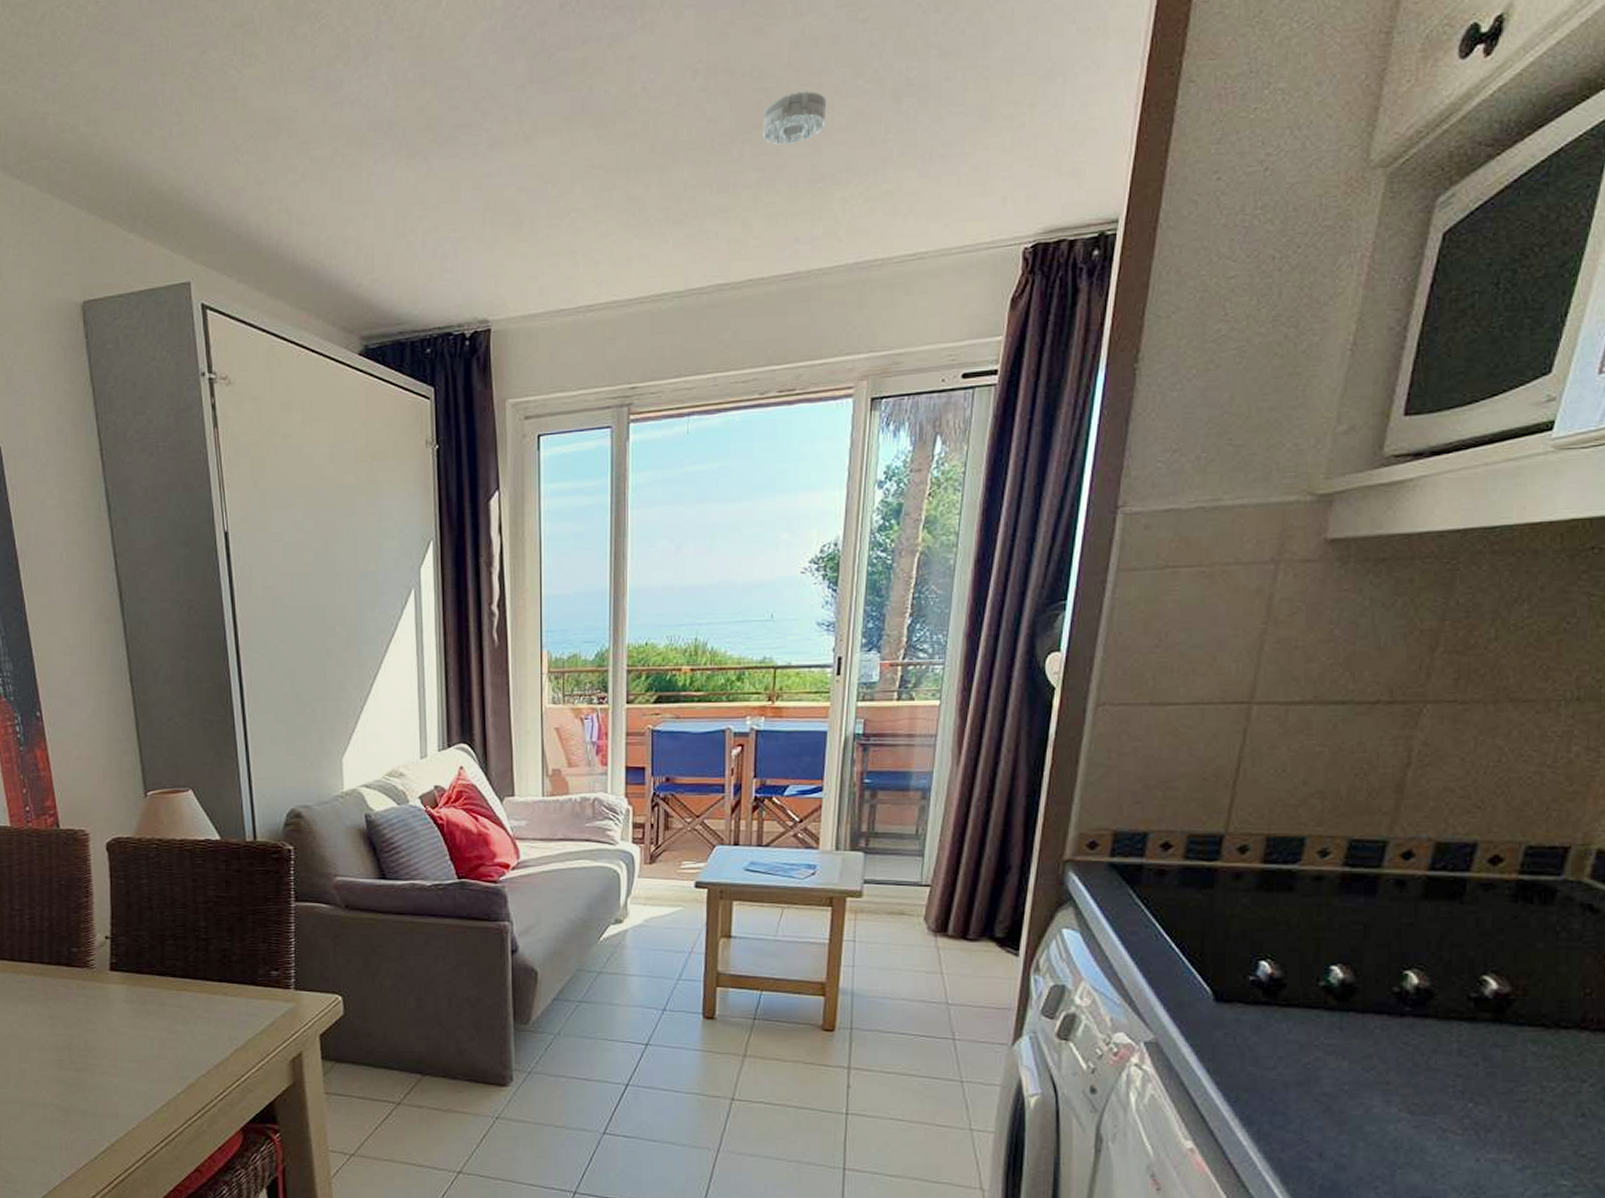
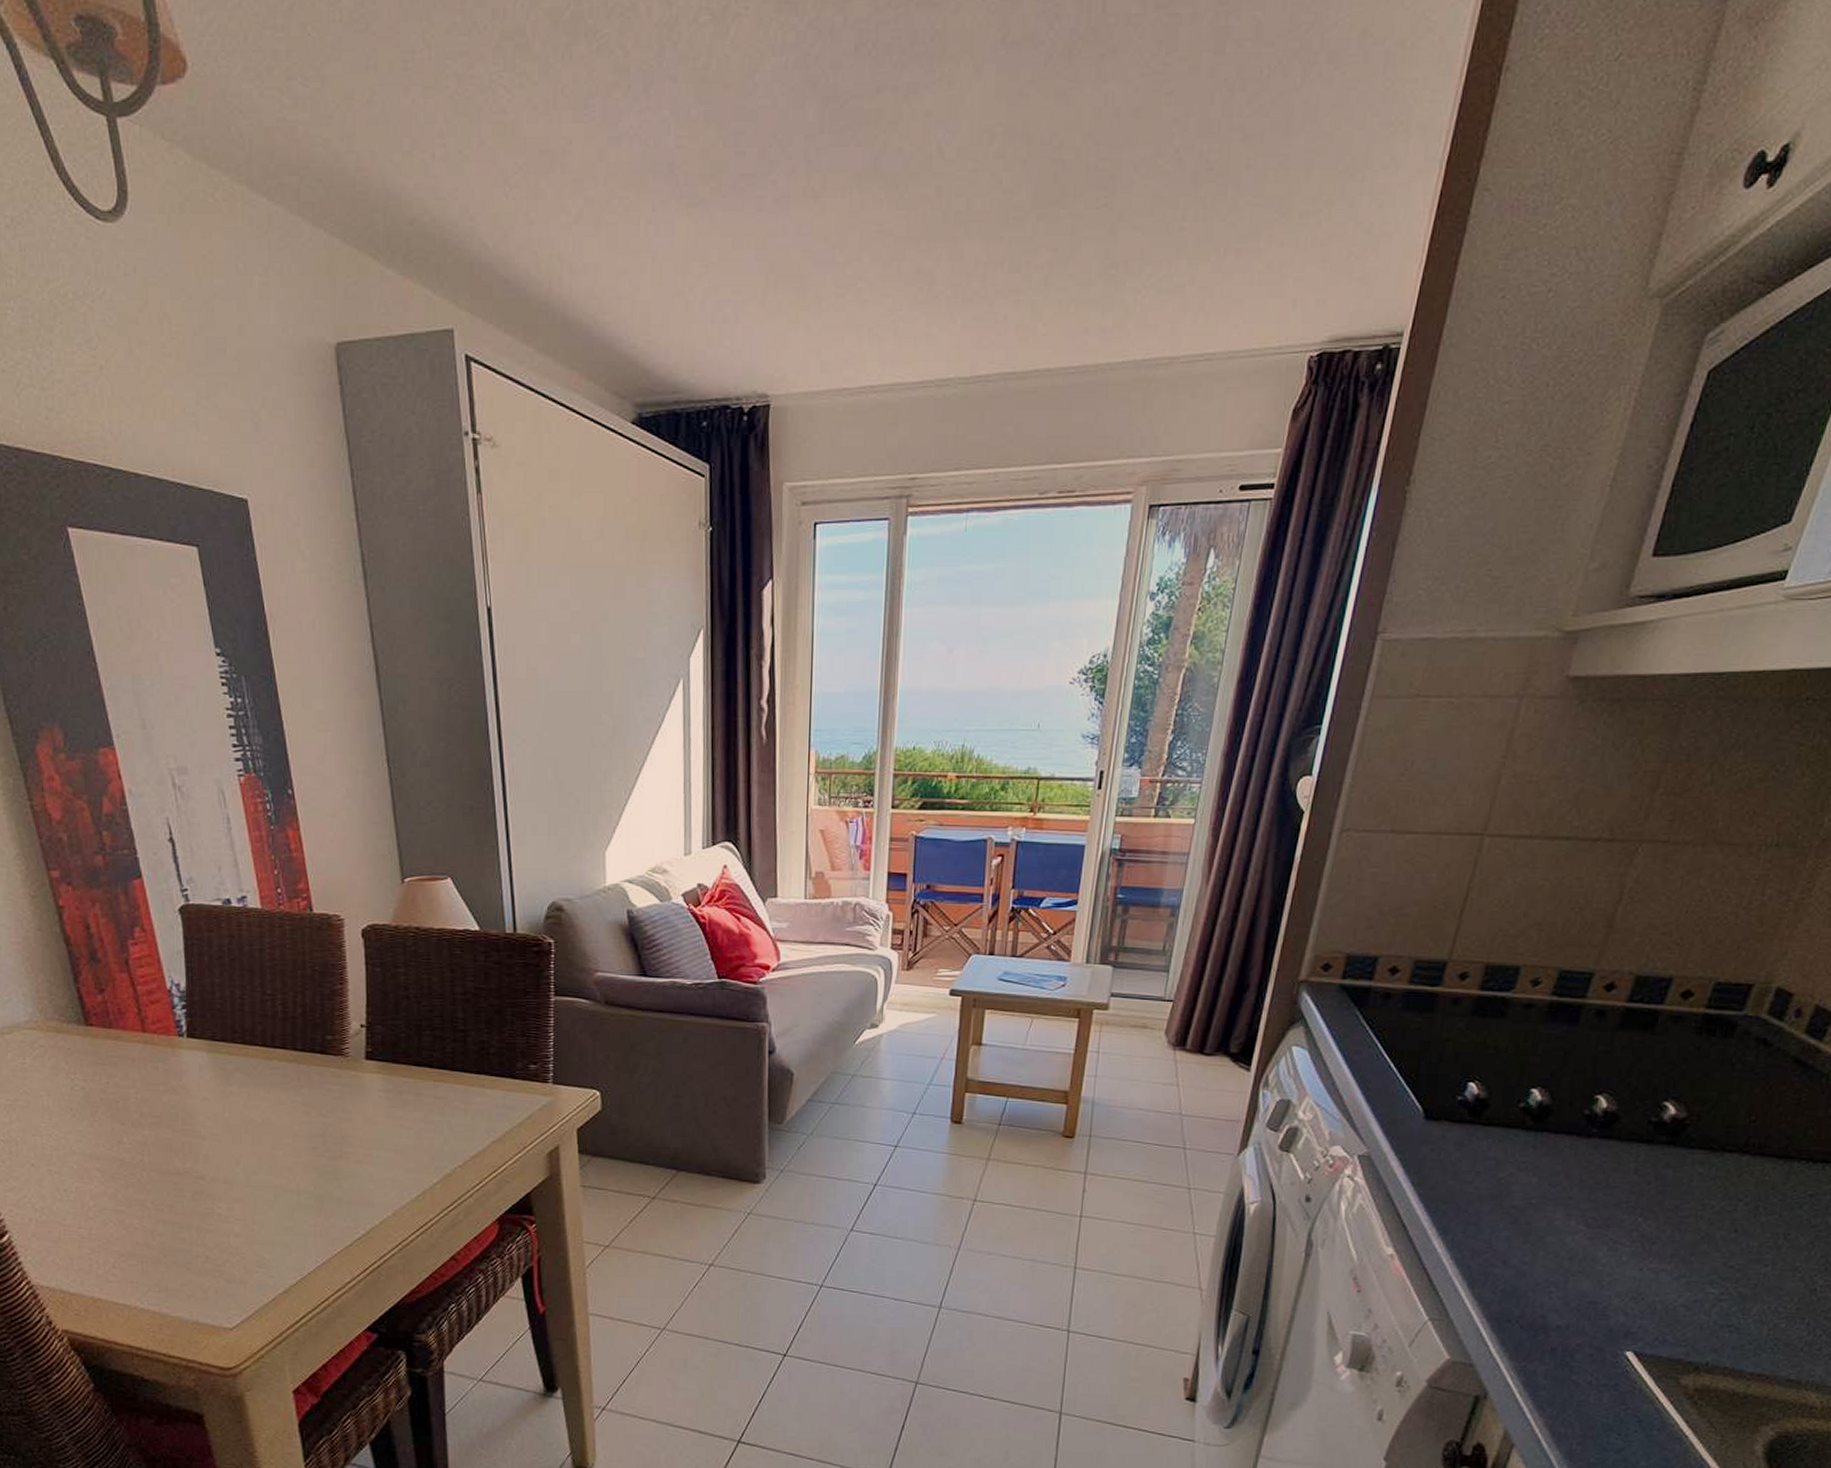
smoke detector: present [763,90,827,145] -> none [1058,166,1126,224]

